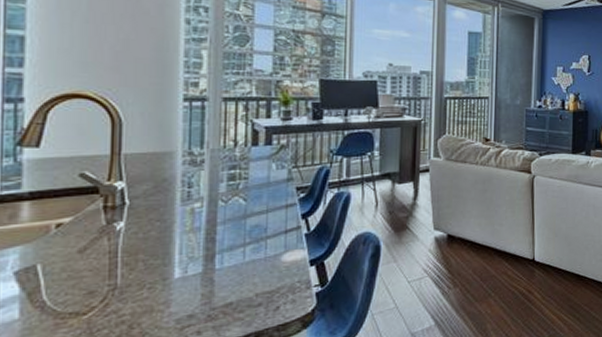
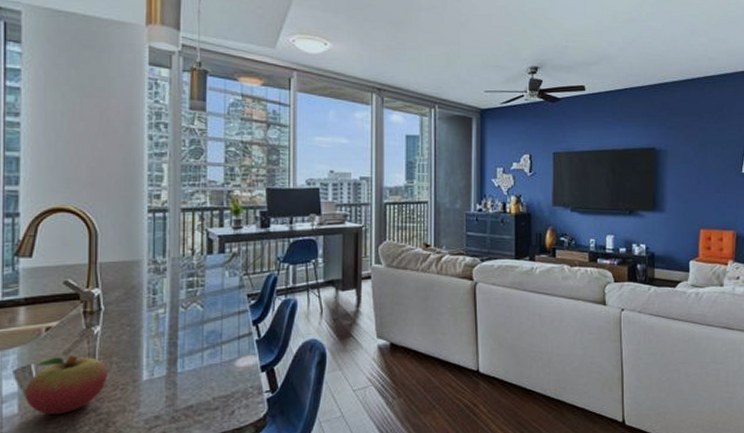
fruit: none [29,253,133,319] -> present [25,355,108,415]

